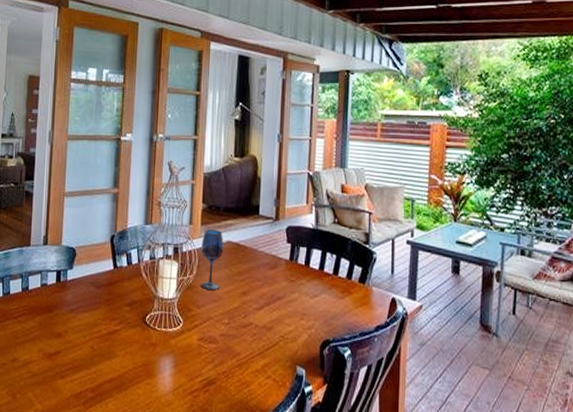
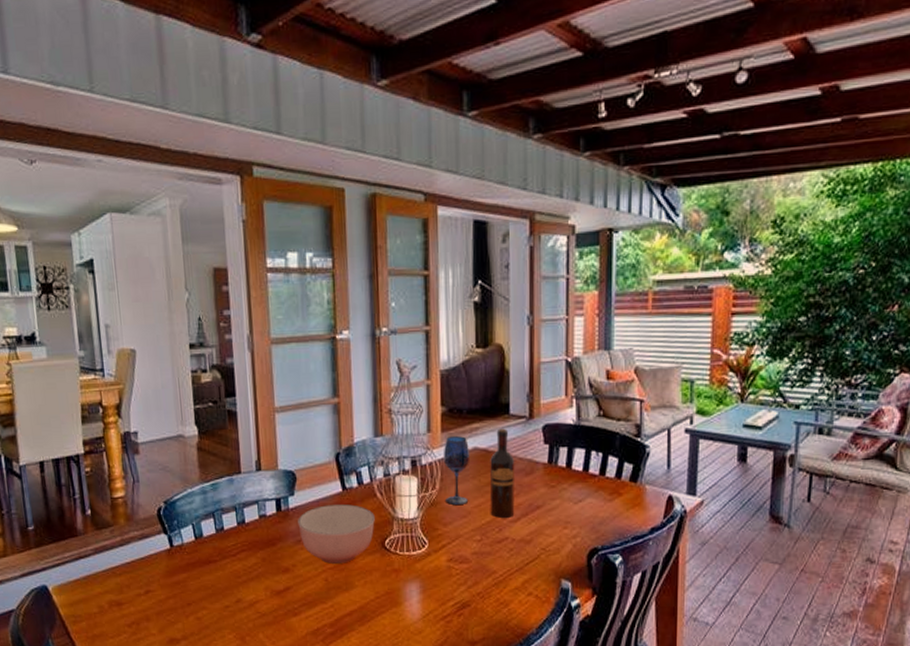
bowl: none [73,279,139,334] -> present [298,503,375,564]
wine bottle: none [238,226,262,305] -> present [489,428,515,518]

